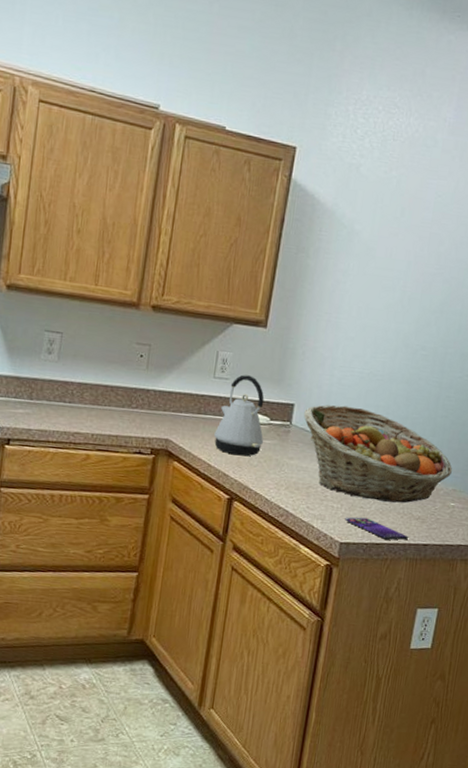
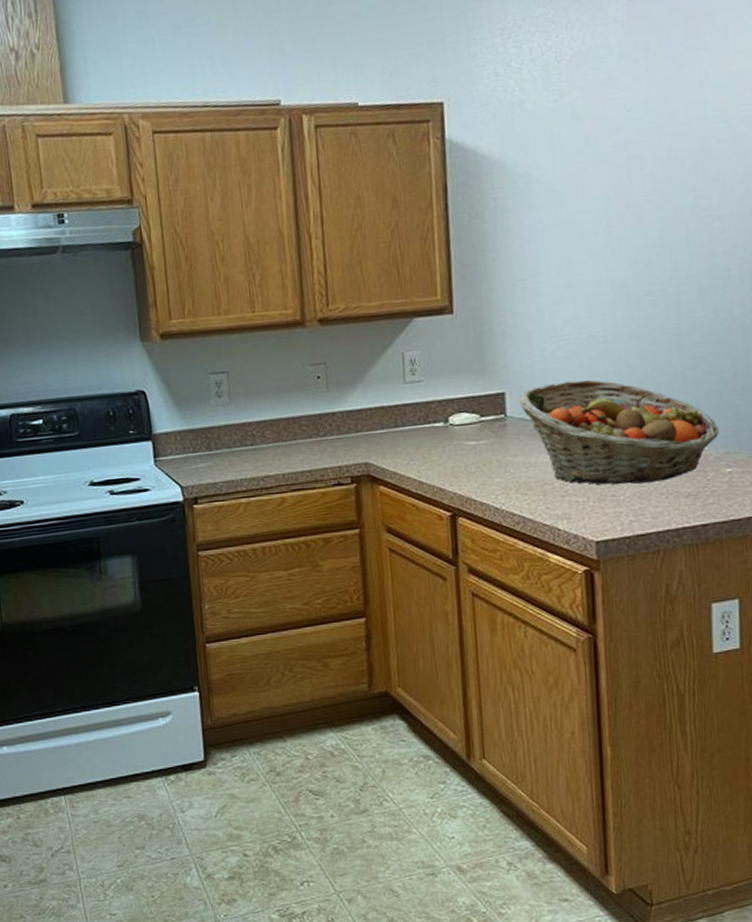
kettle: present [214,374,265,457] -> none [418,371,479,465]
smartphone: present [345,516,409,540] -> none [595,506,682,528]

